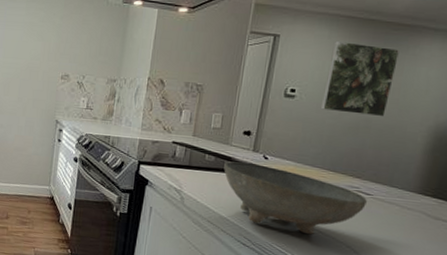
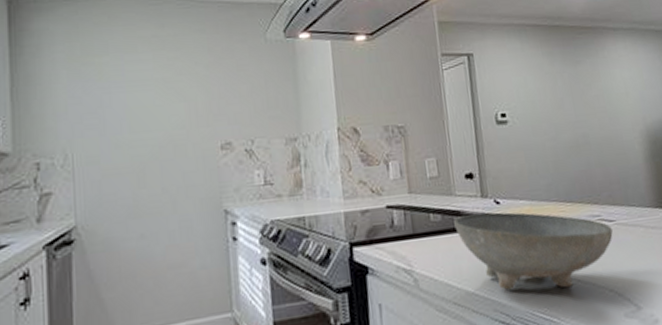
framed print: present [320,40,399,117] -> none [529,52,599,132]

